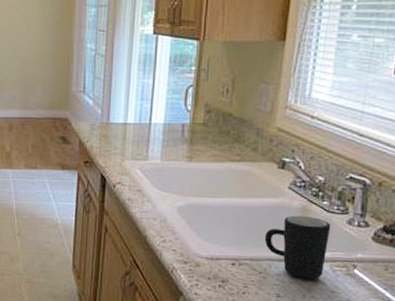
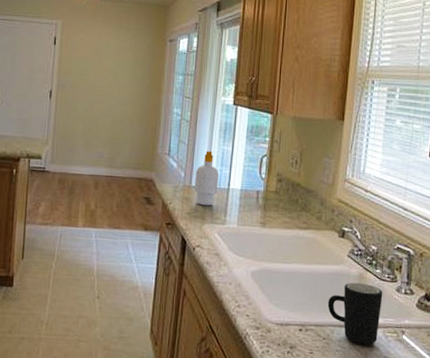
soap bottle: none [113,85,140,142] -> present [194,150,219,206]

